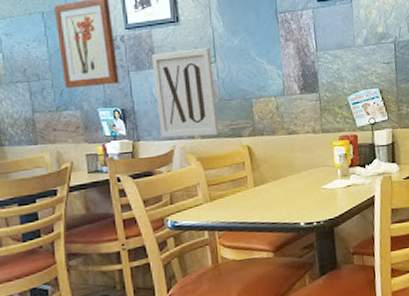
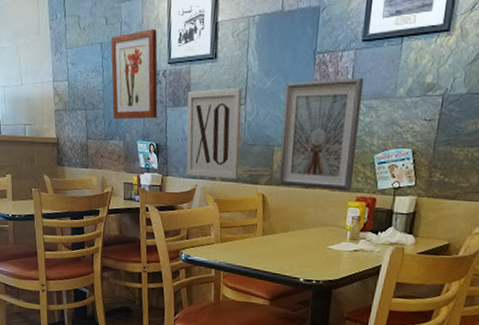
picture frame: none [252,31,334,136] -> present [278,77,365,191]

